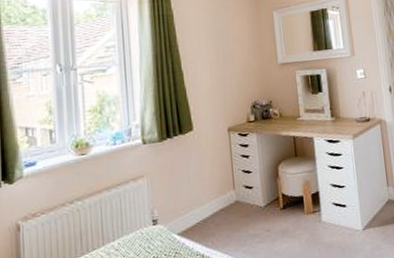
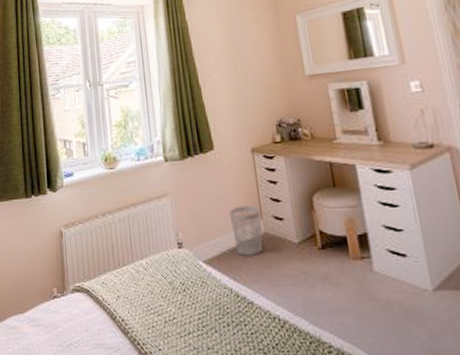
wastebasket: none [204,178,234,224] -> present [228,205,263,256]

